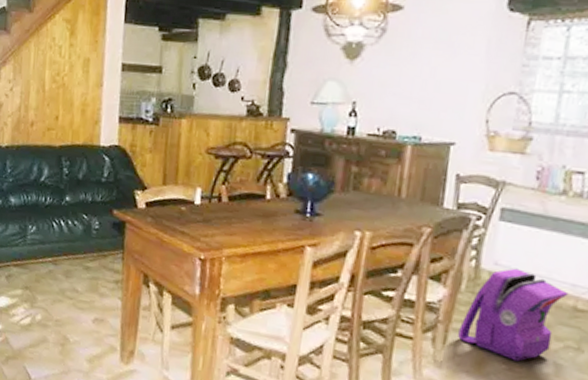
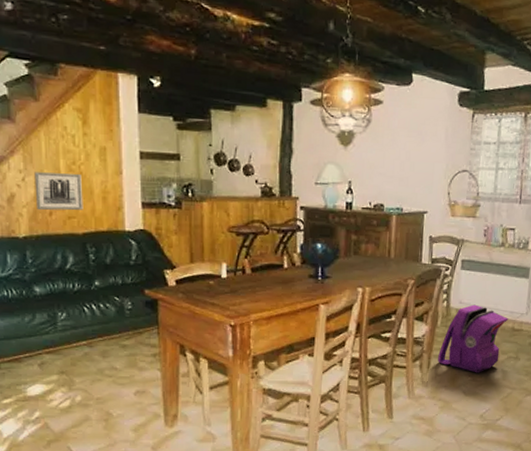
wall art: none [20,82,64,123] -> present [34,172,83,211]

